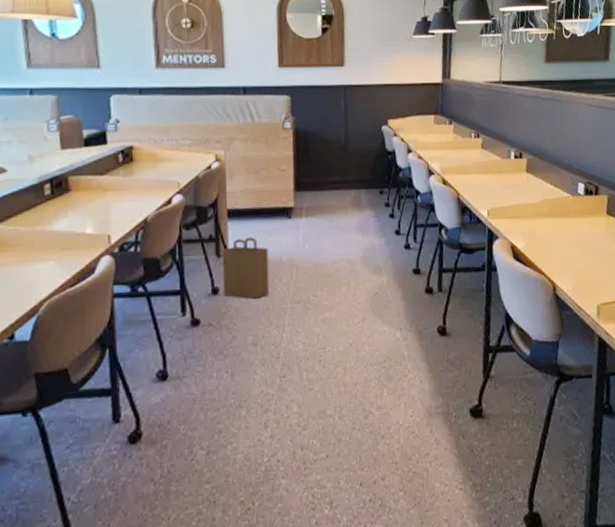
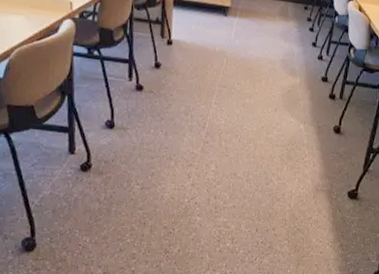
shopping bag: present [223,237,270,299] -> none [165,25,205,78]

